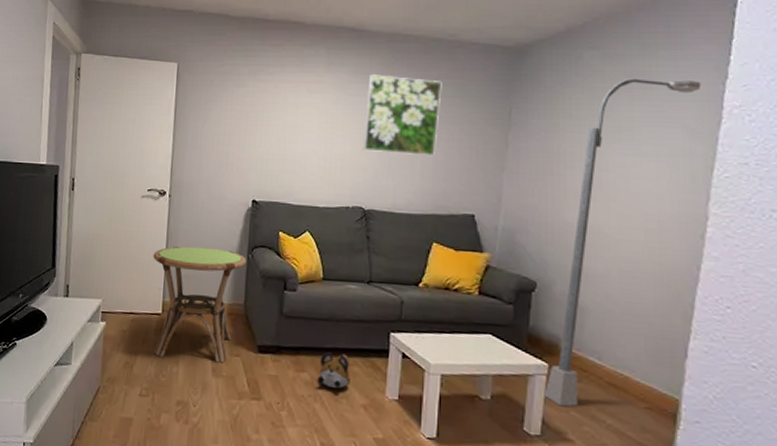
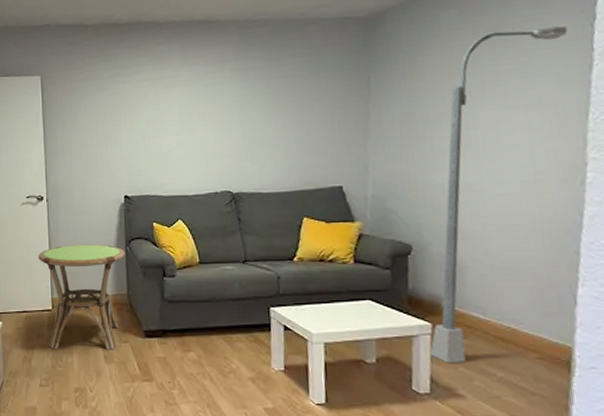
plush toy: present [317,352,350,388] -> none [204,331,236,364]
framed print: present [362,74,442,157] -> none [224,60,298,137]

